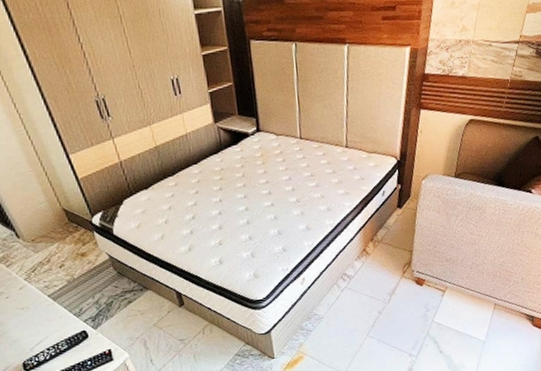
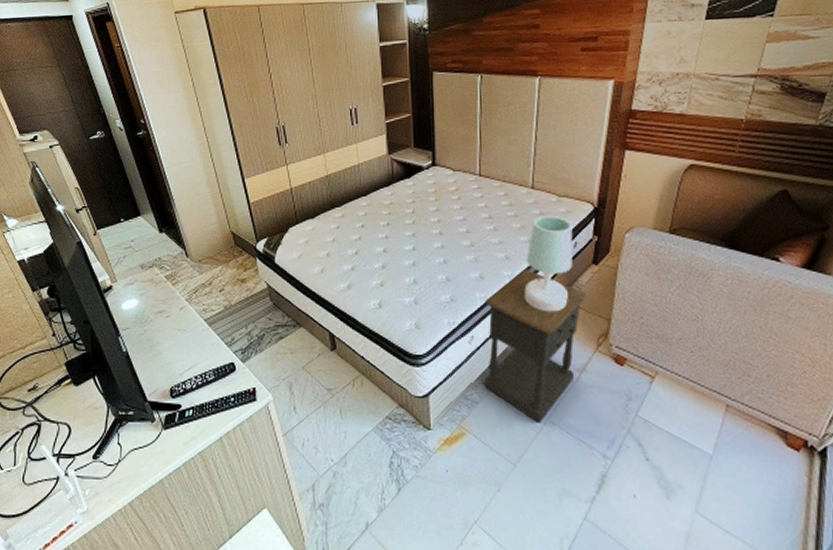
nightstand: none [312,217,394,339] -> present [483,270,587,423]
table lamp: none [344,170,382,251] -> present [524,216,573,312]

